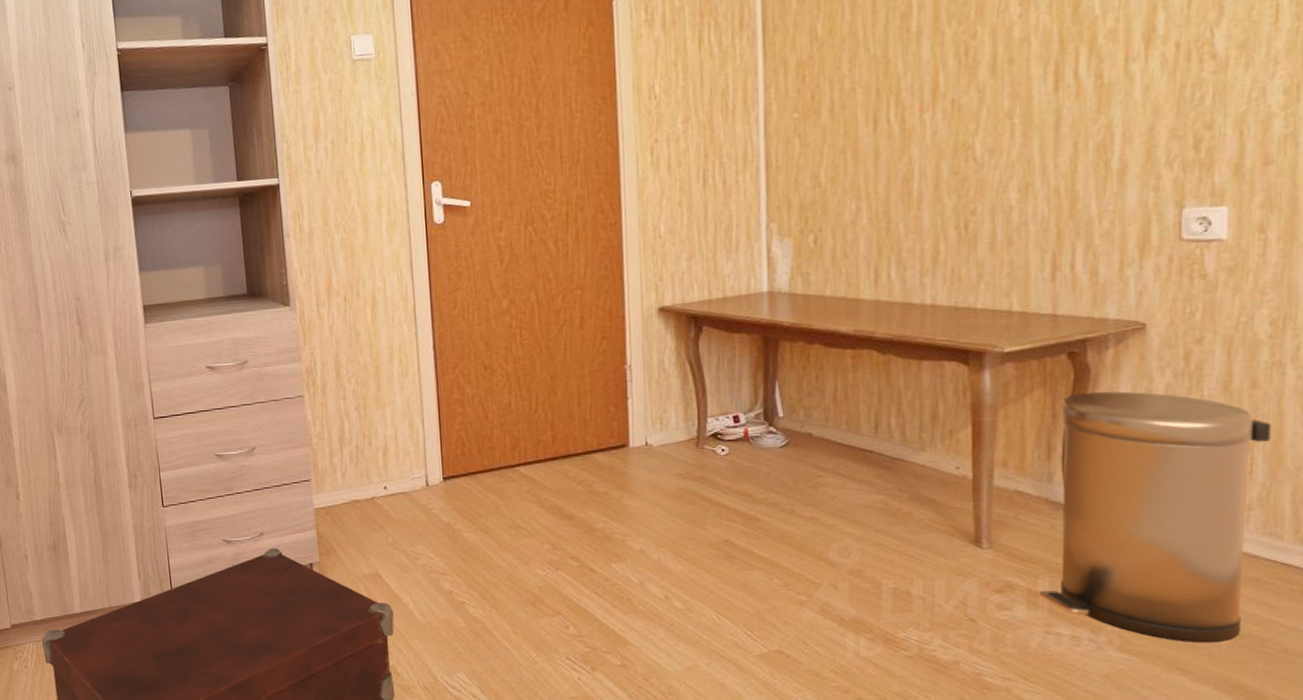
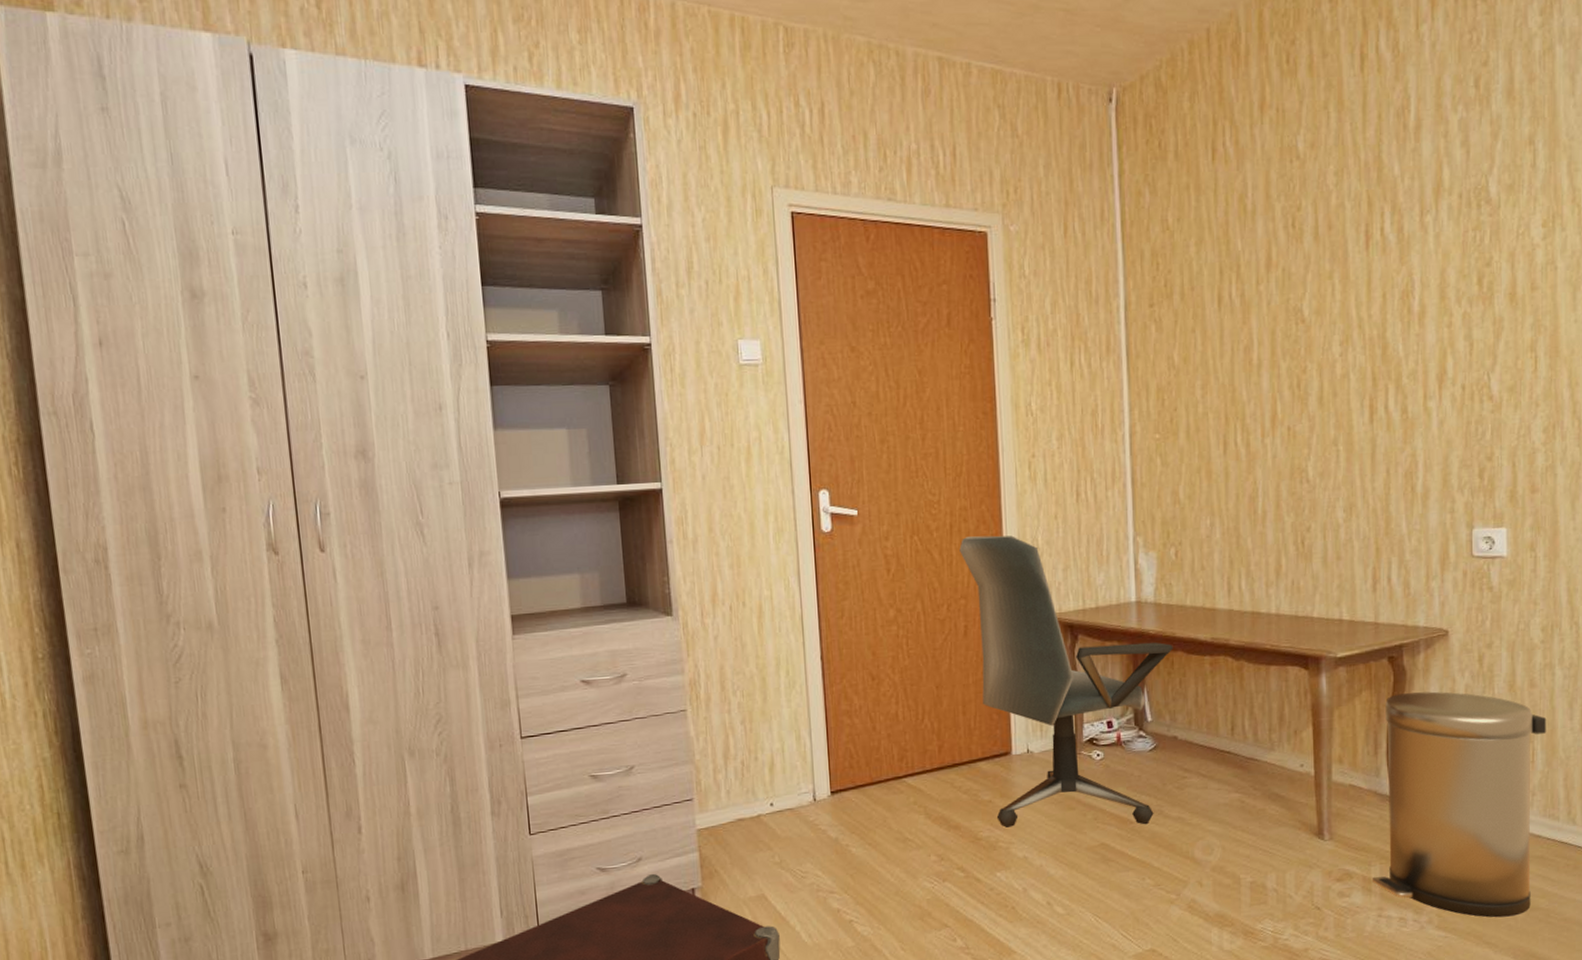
office chair: none [576,224,810,522] -> present [959,535,1173,827]

